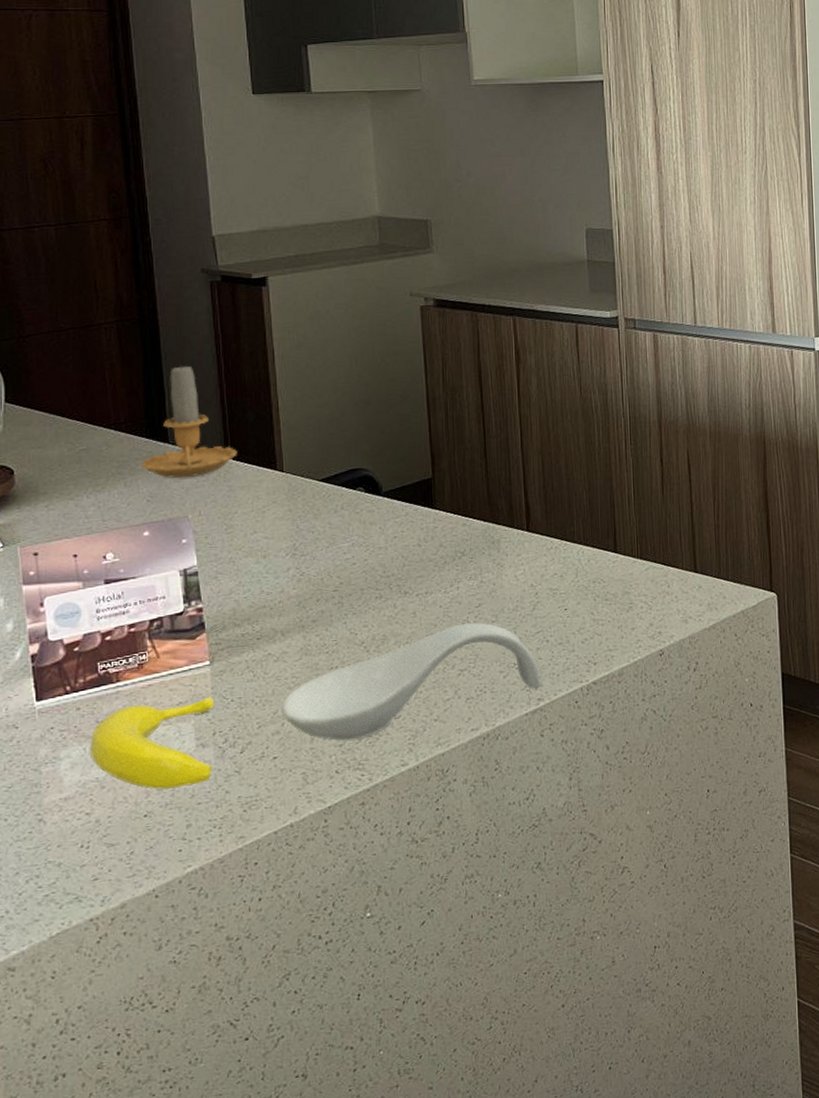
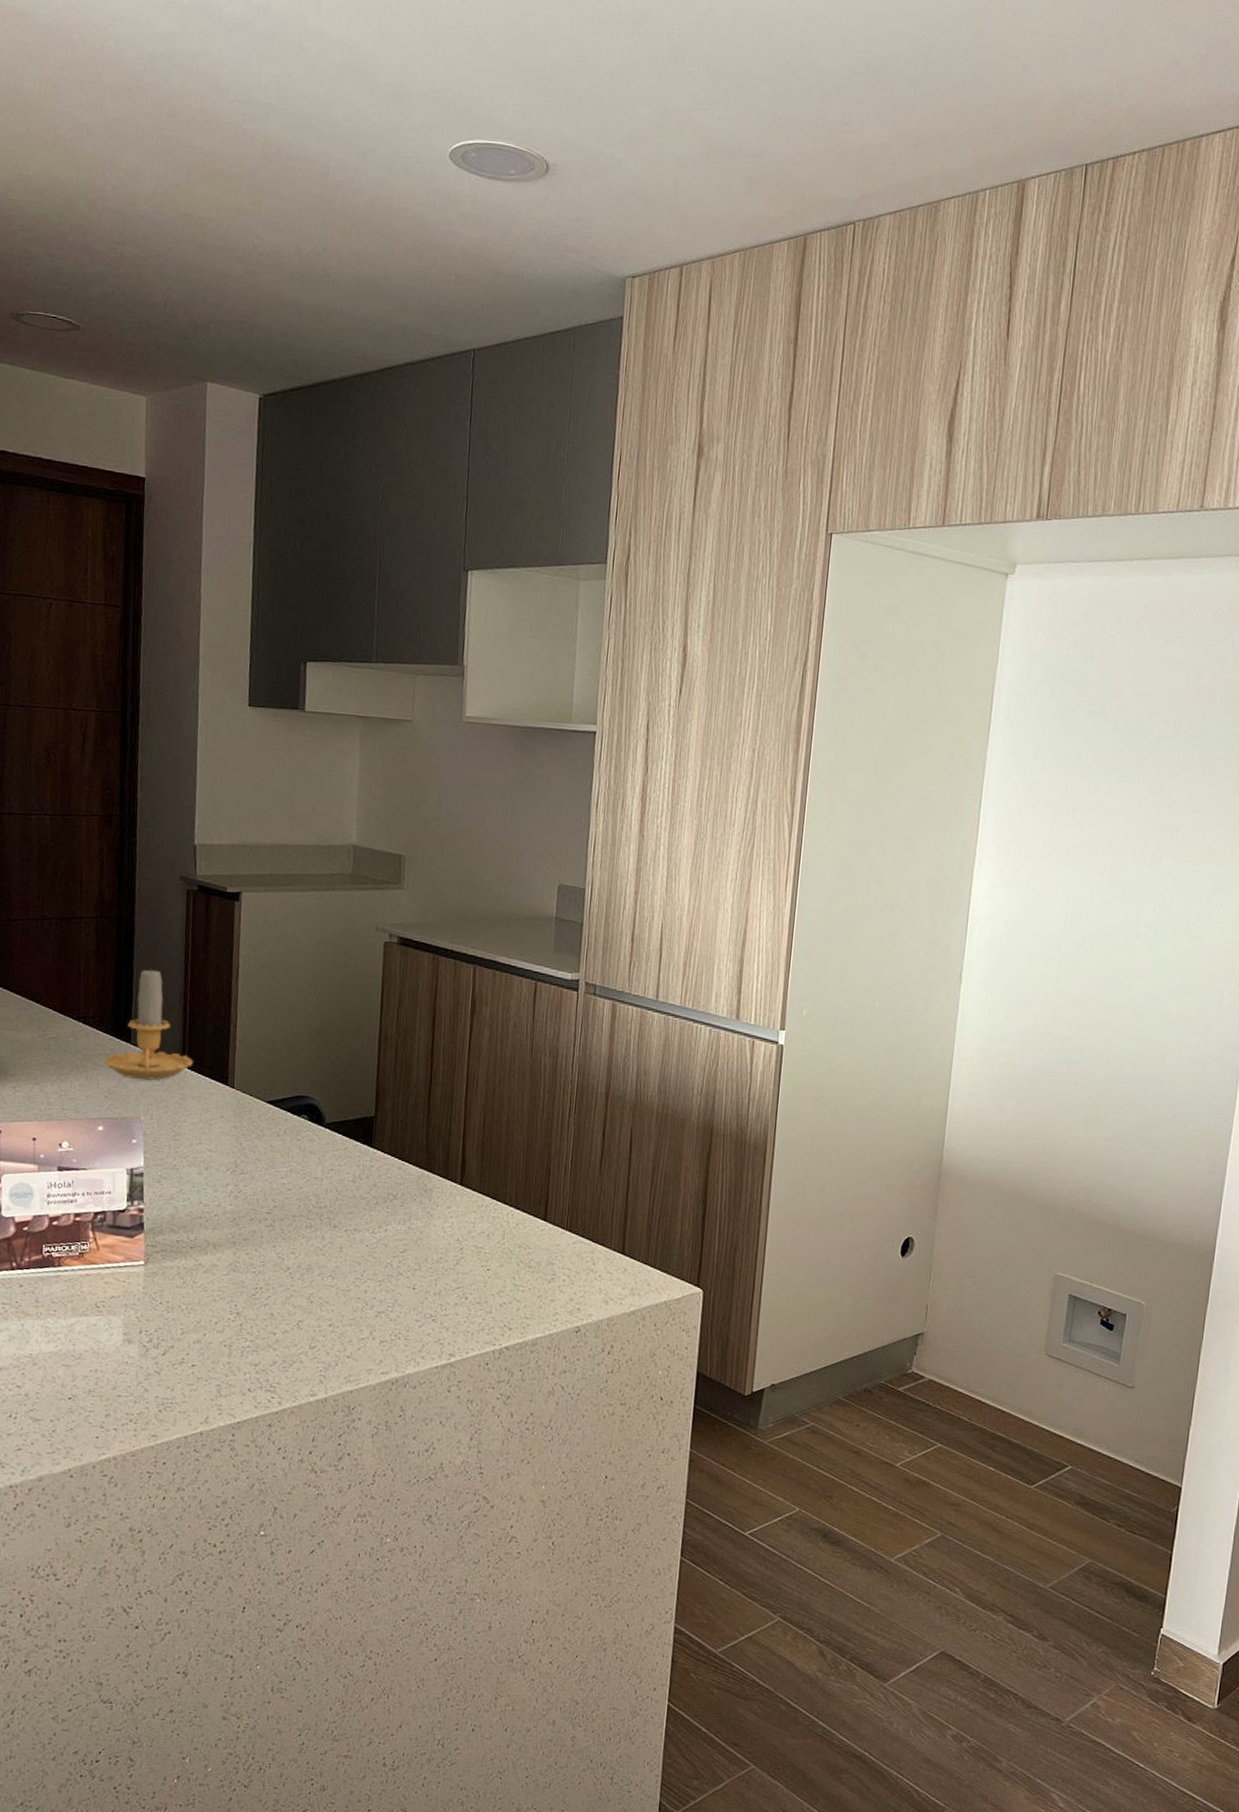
banana: present [89,697,215,790] -> none [26,1290,145,1379]
spoon rest: present [282,623,541,741] -> none [205,1266,456,1362]

